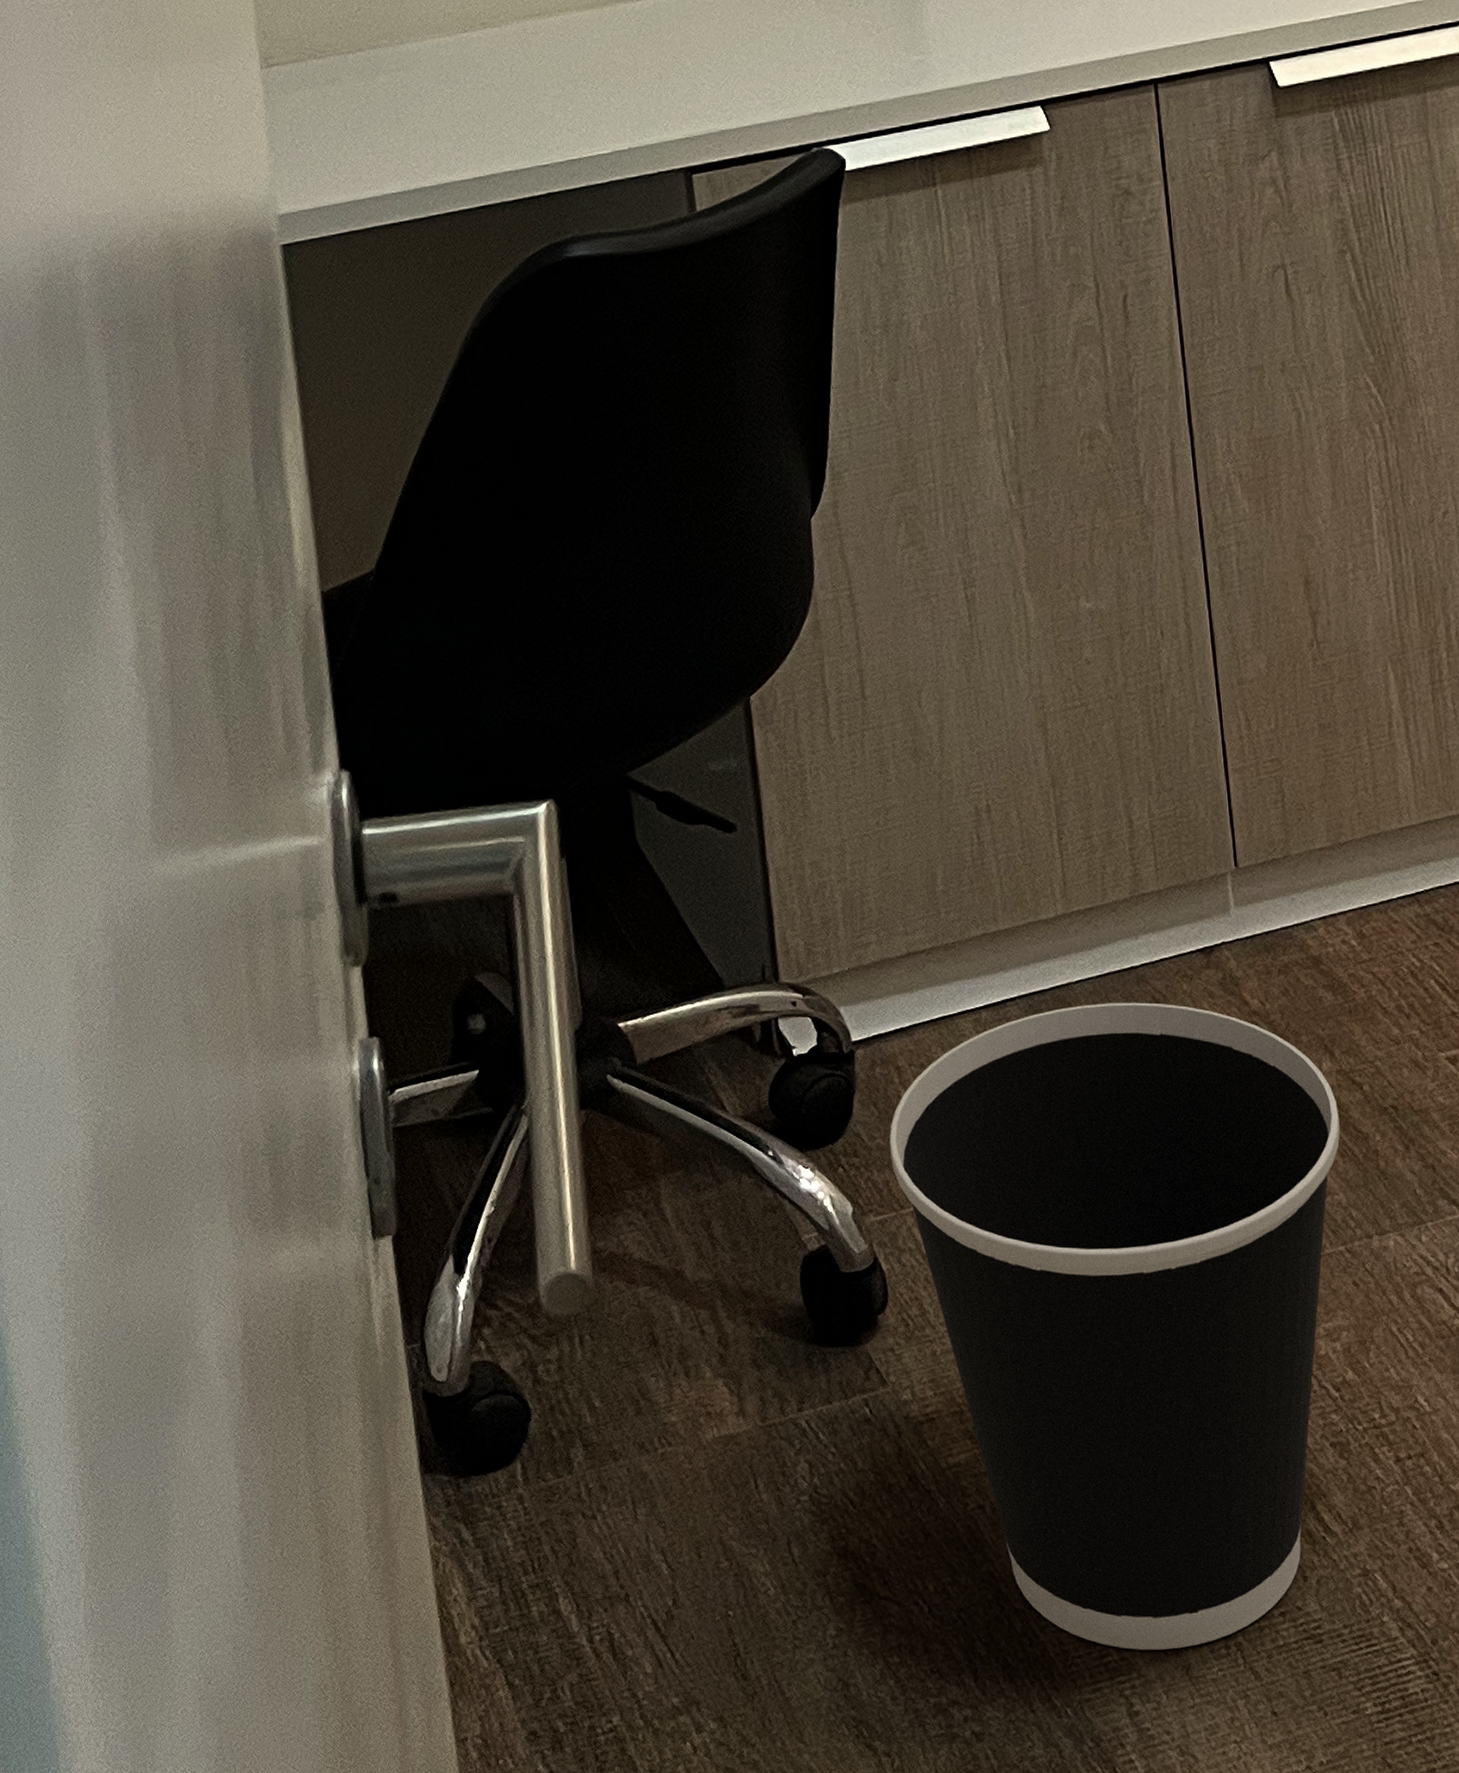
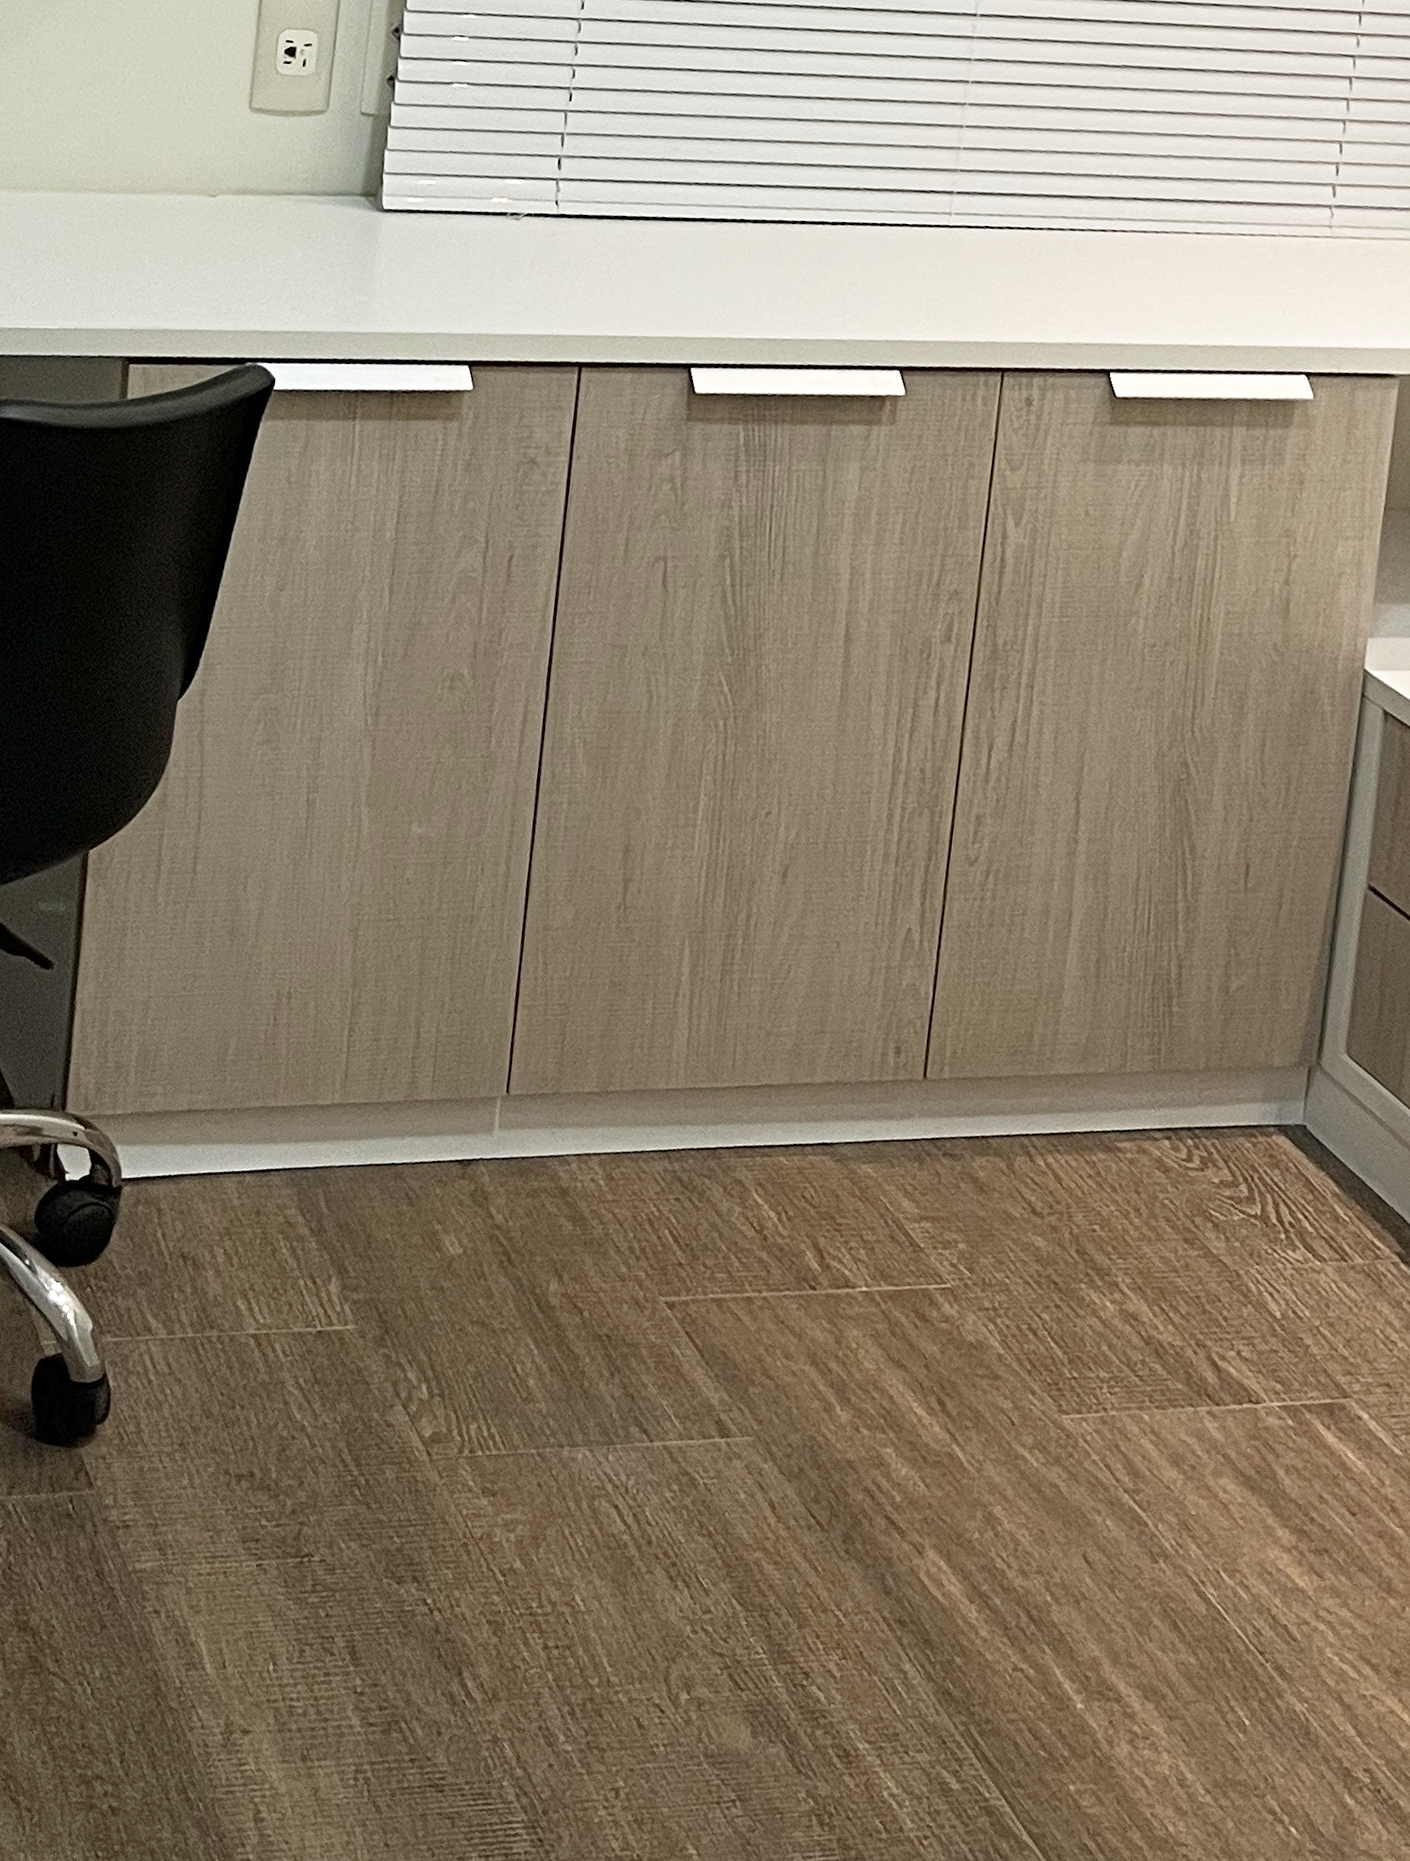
wastebasket: present [889,1002,1340,1651] -> none [136,1187,557,1772]

